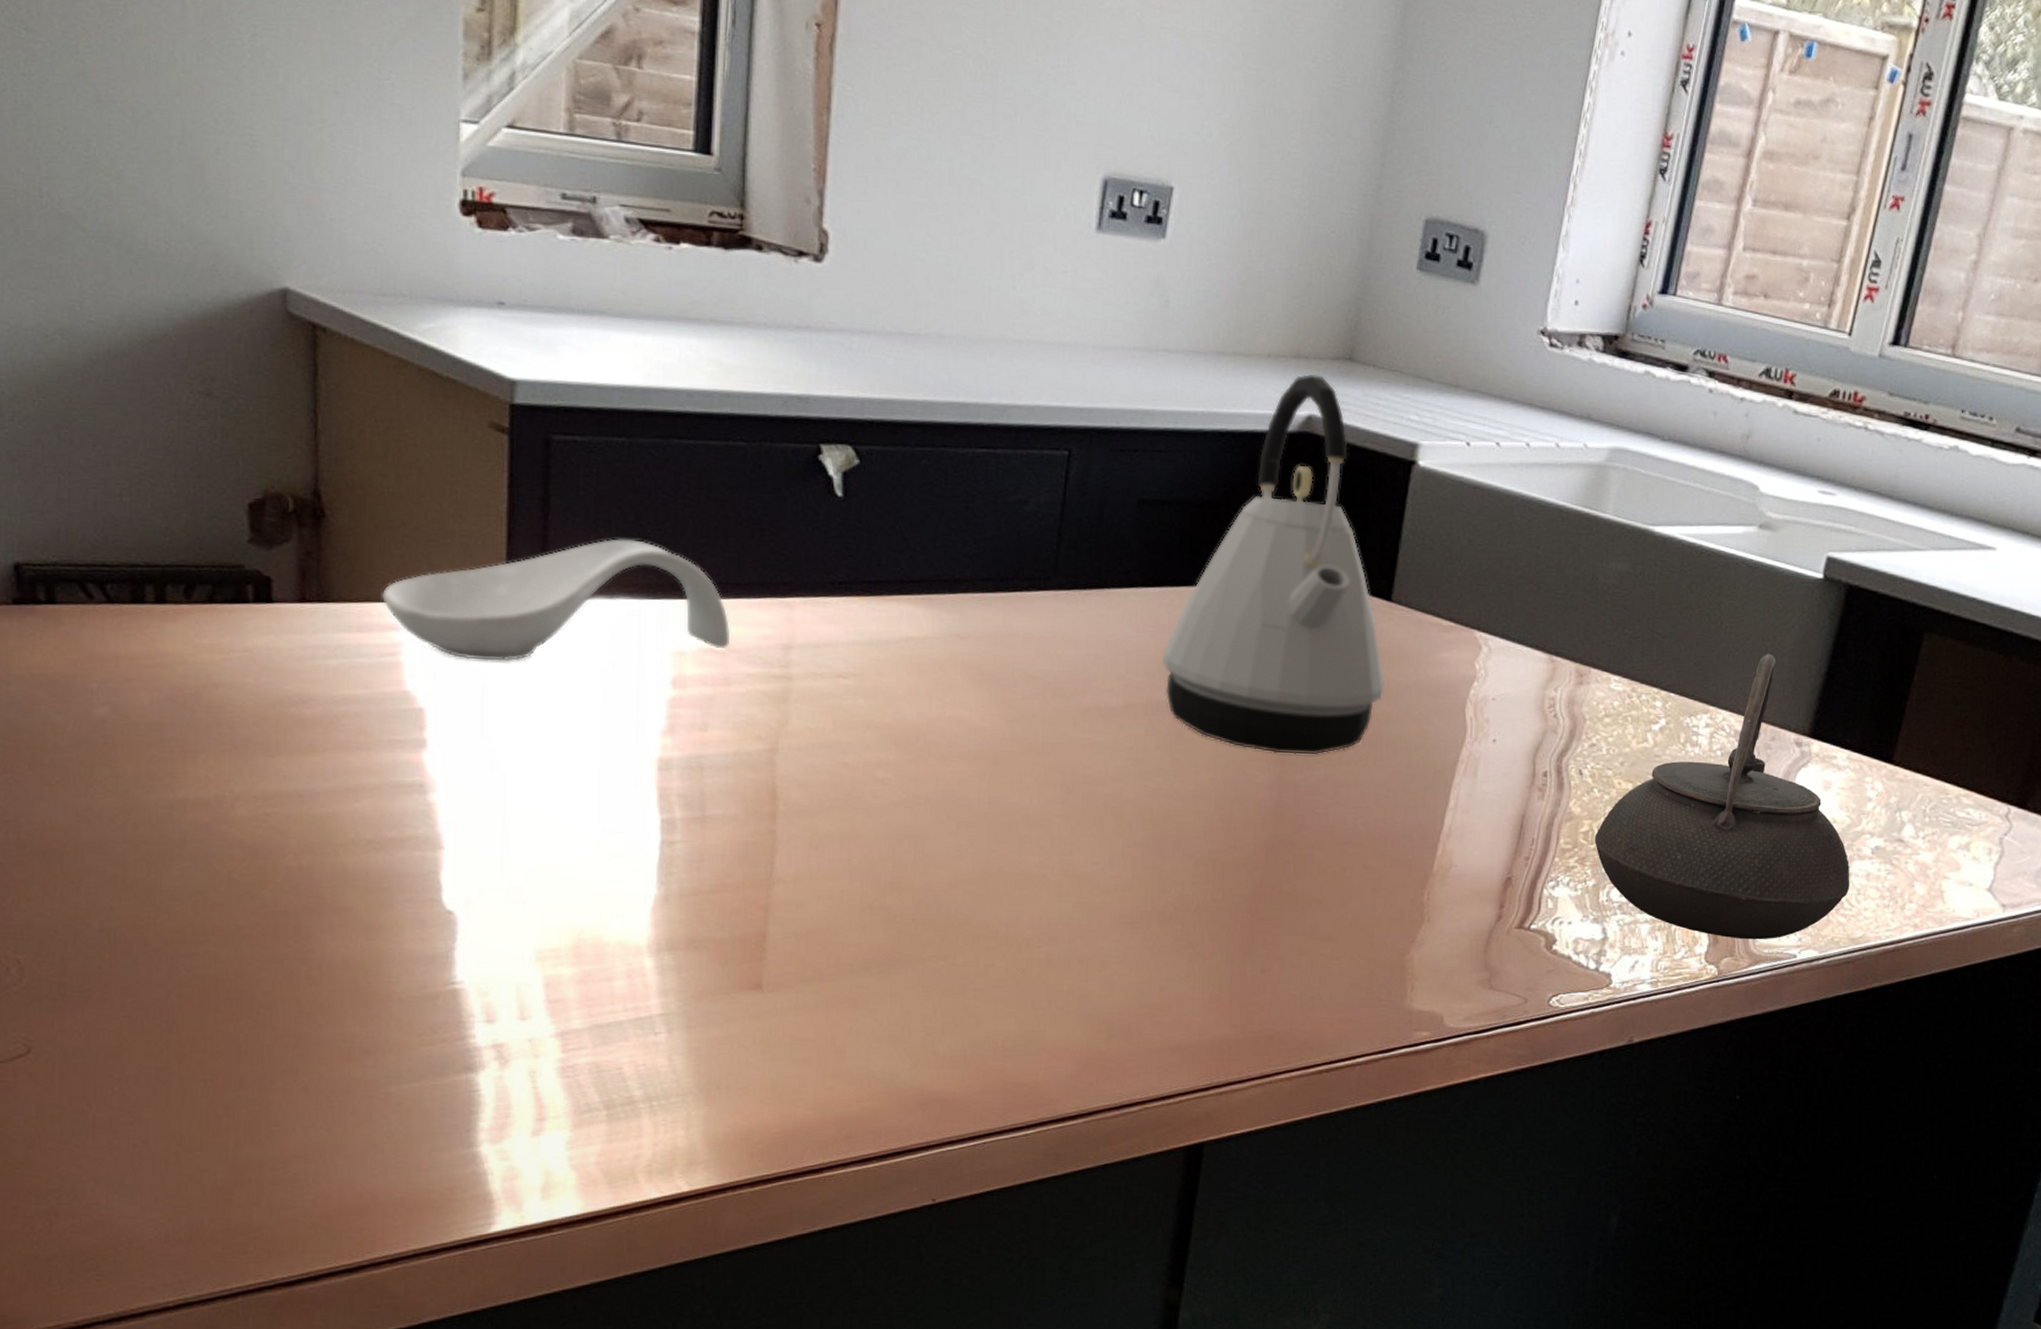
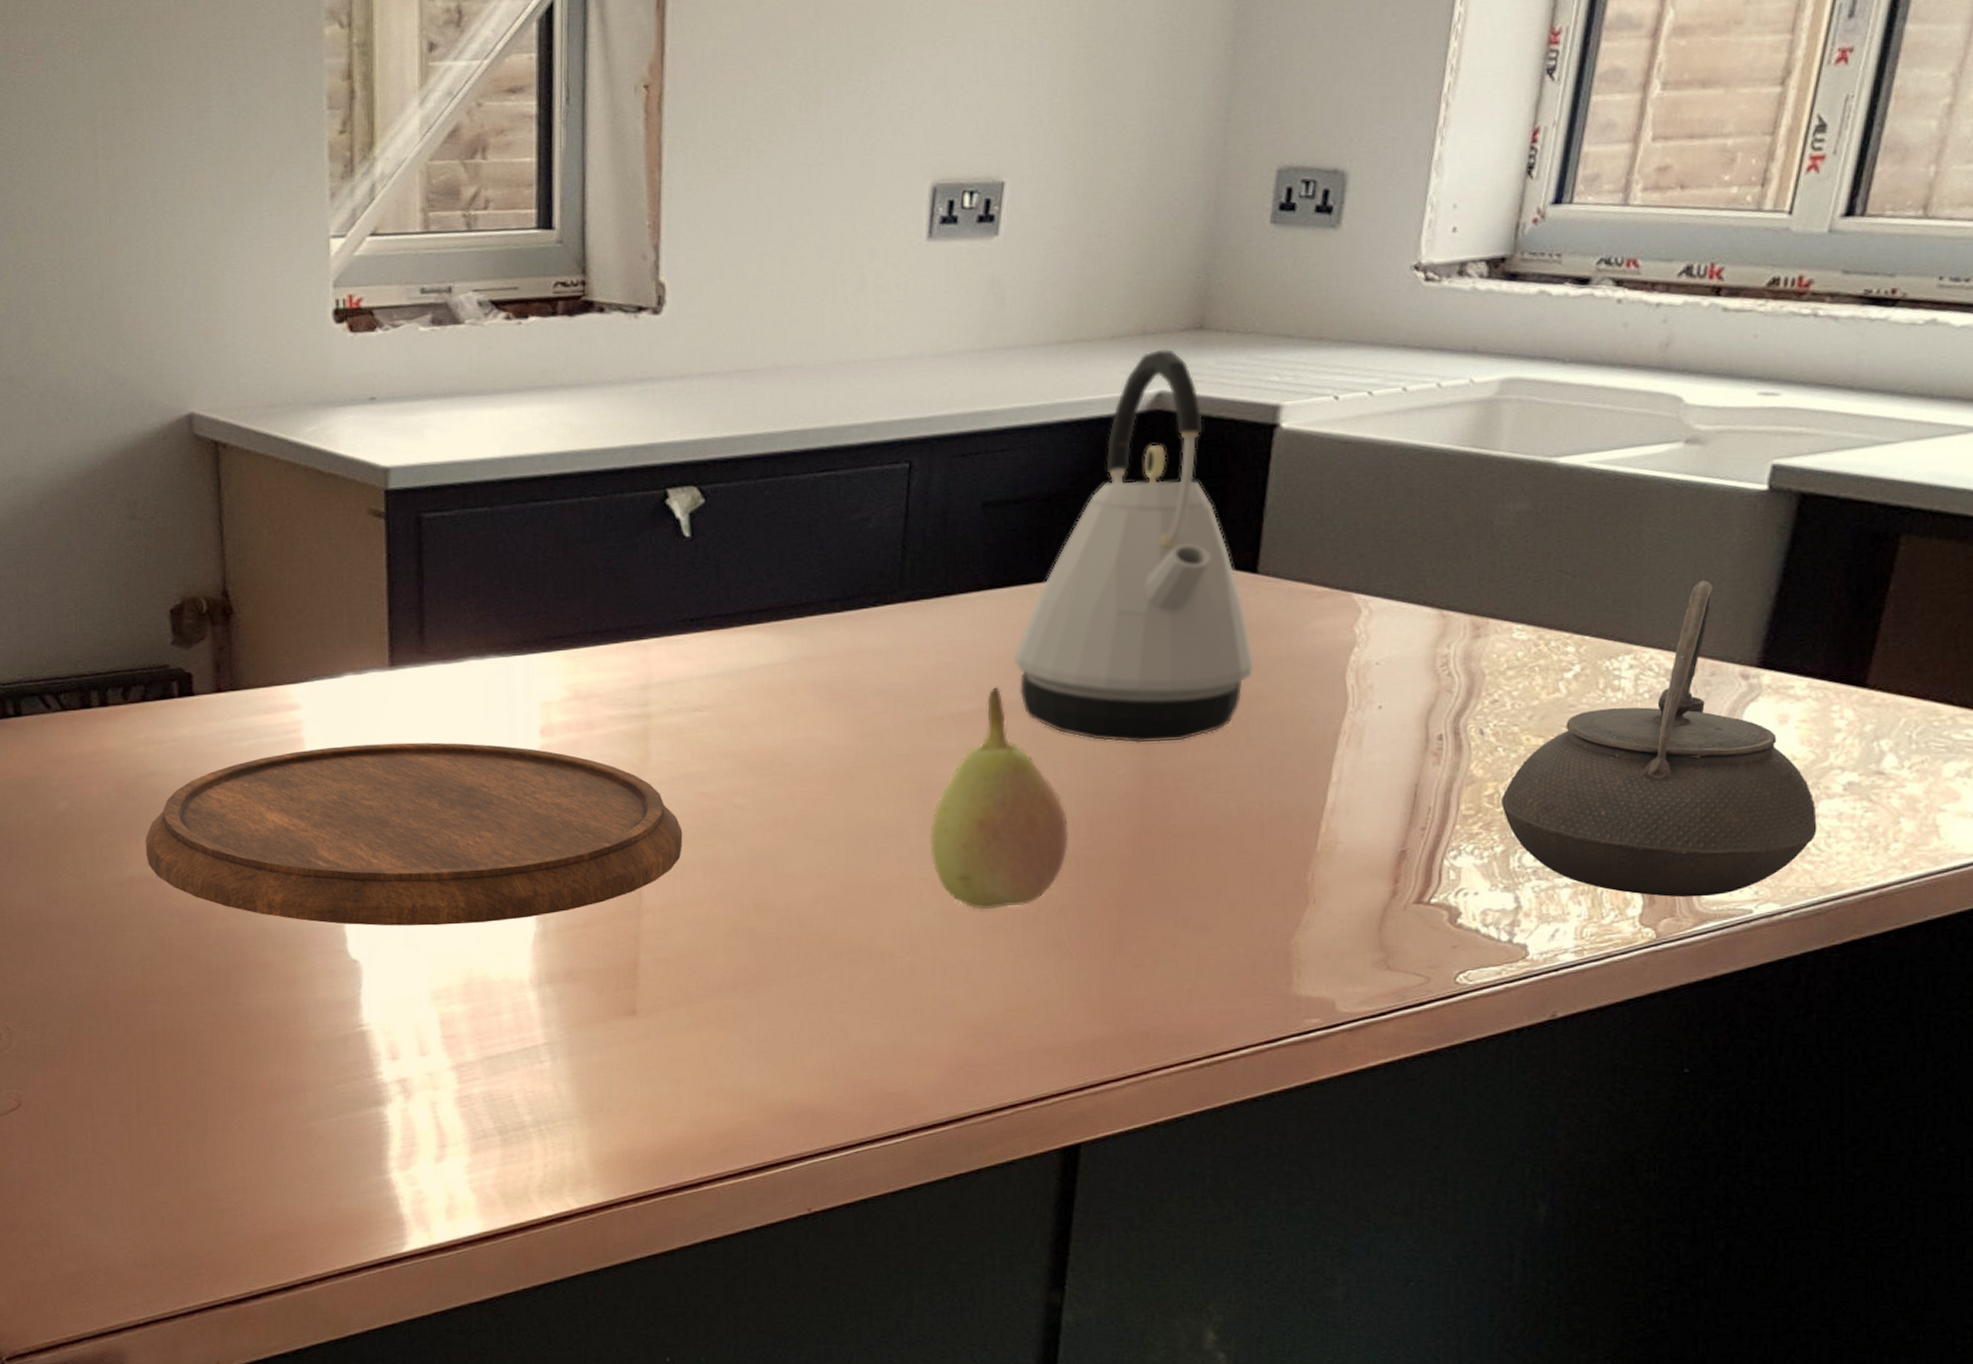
cutting board: none [204,676,820,881] -> present [145,742,683,926]
spoon rest: present [381,539,731,662] -> none [283,601,592,729]
fruit: none [1072,685,1206,906] -> present [930,687,1068,910]

